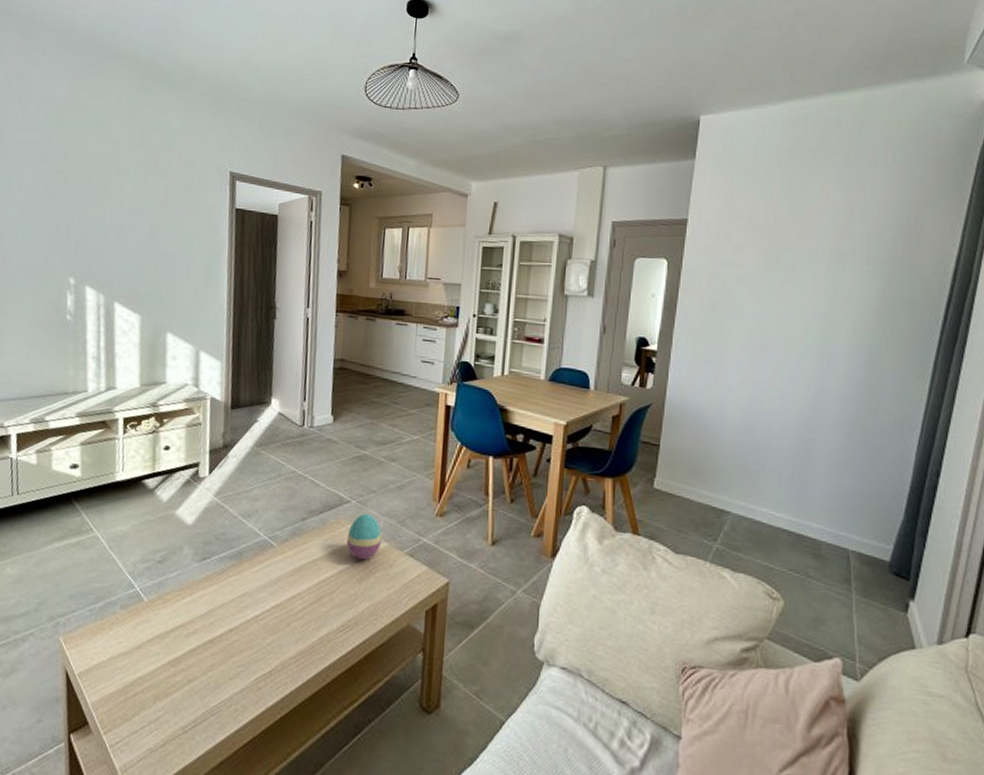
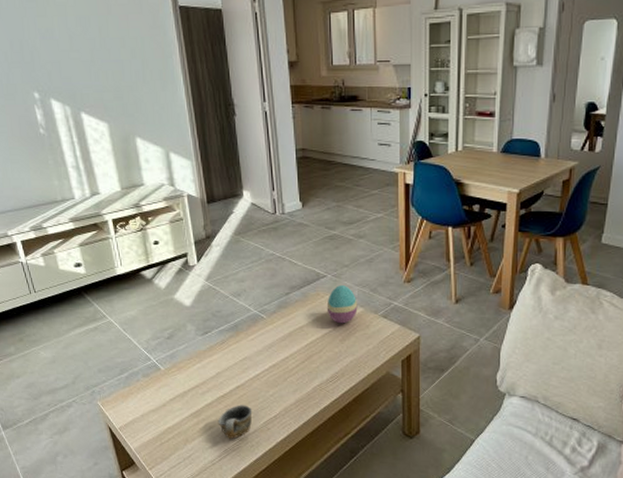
cup: none [199,653,244,700] -> present [218,405,253,440]

